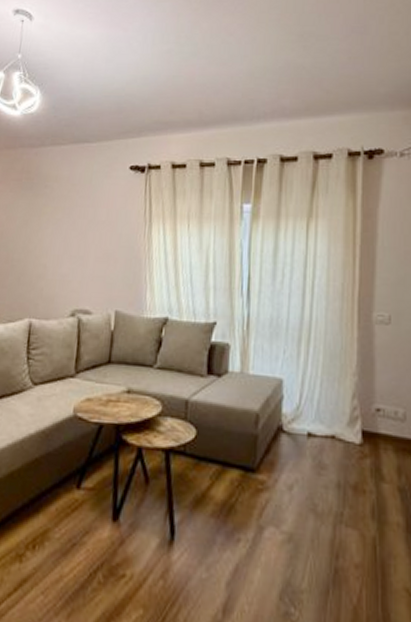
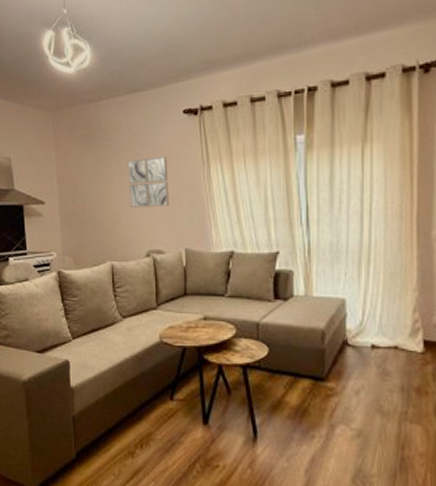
wall art: none [60,209,107,263] -> present [127,156,169,207]

